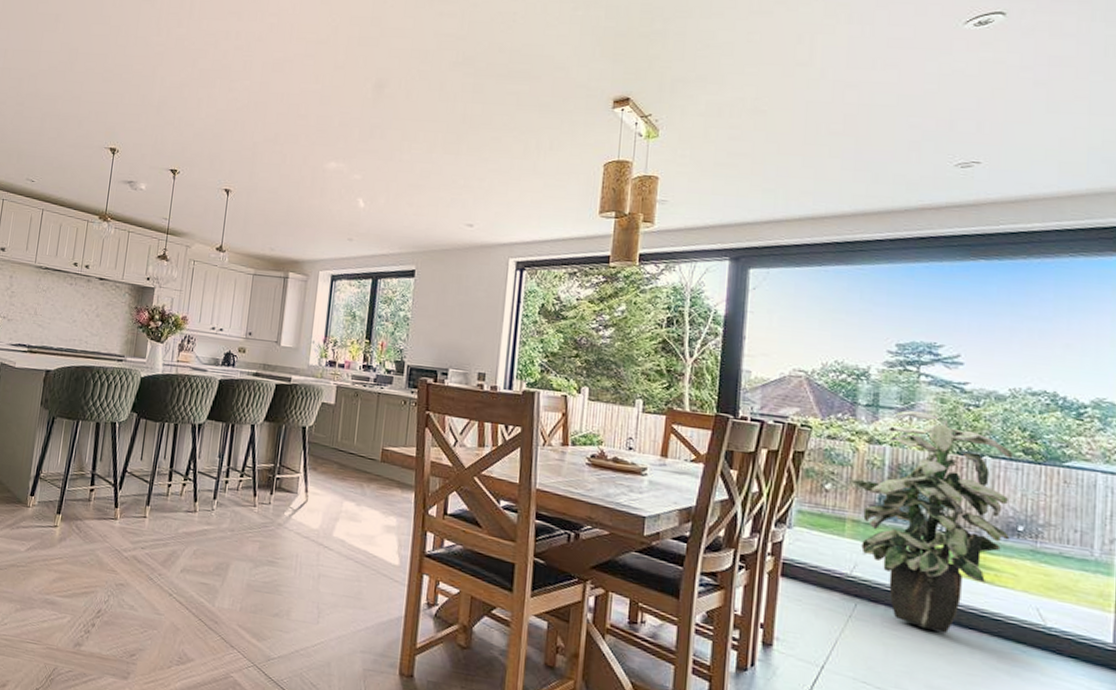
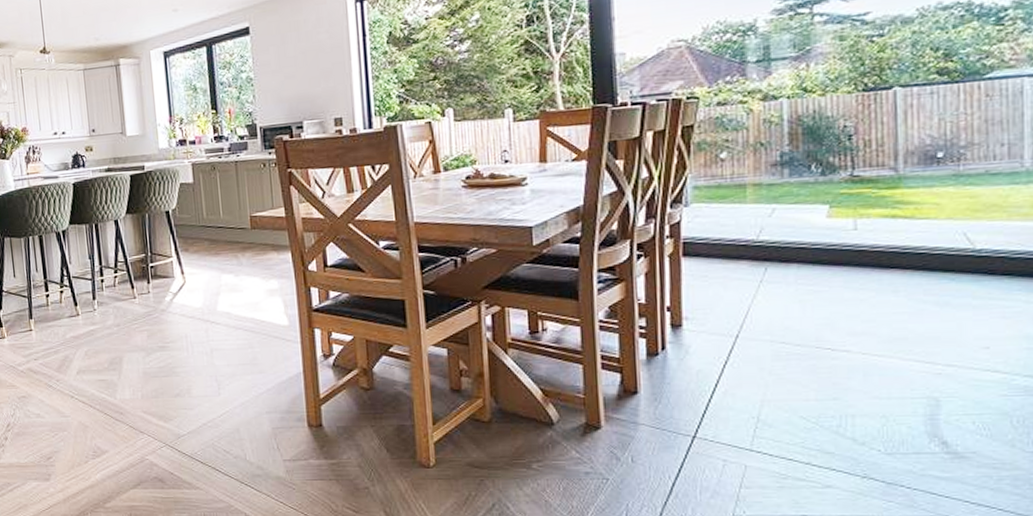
indoor plant: present [851,410,1014,634] -> none [748,54,929,279]

